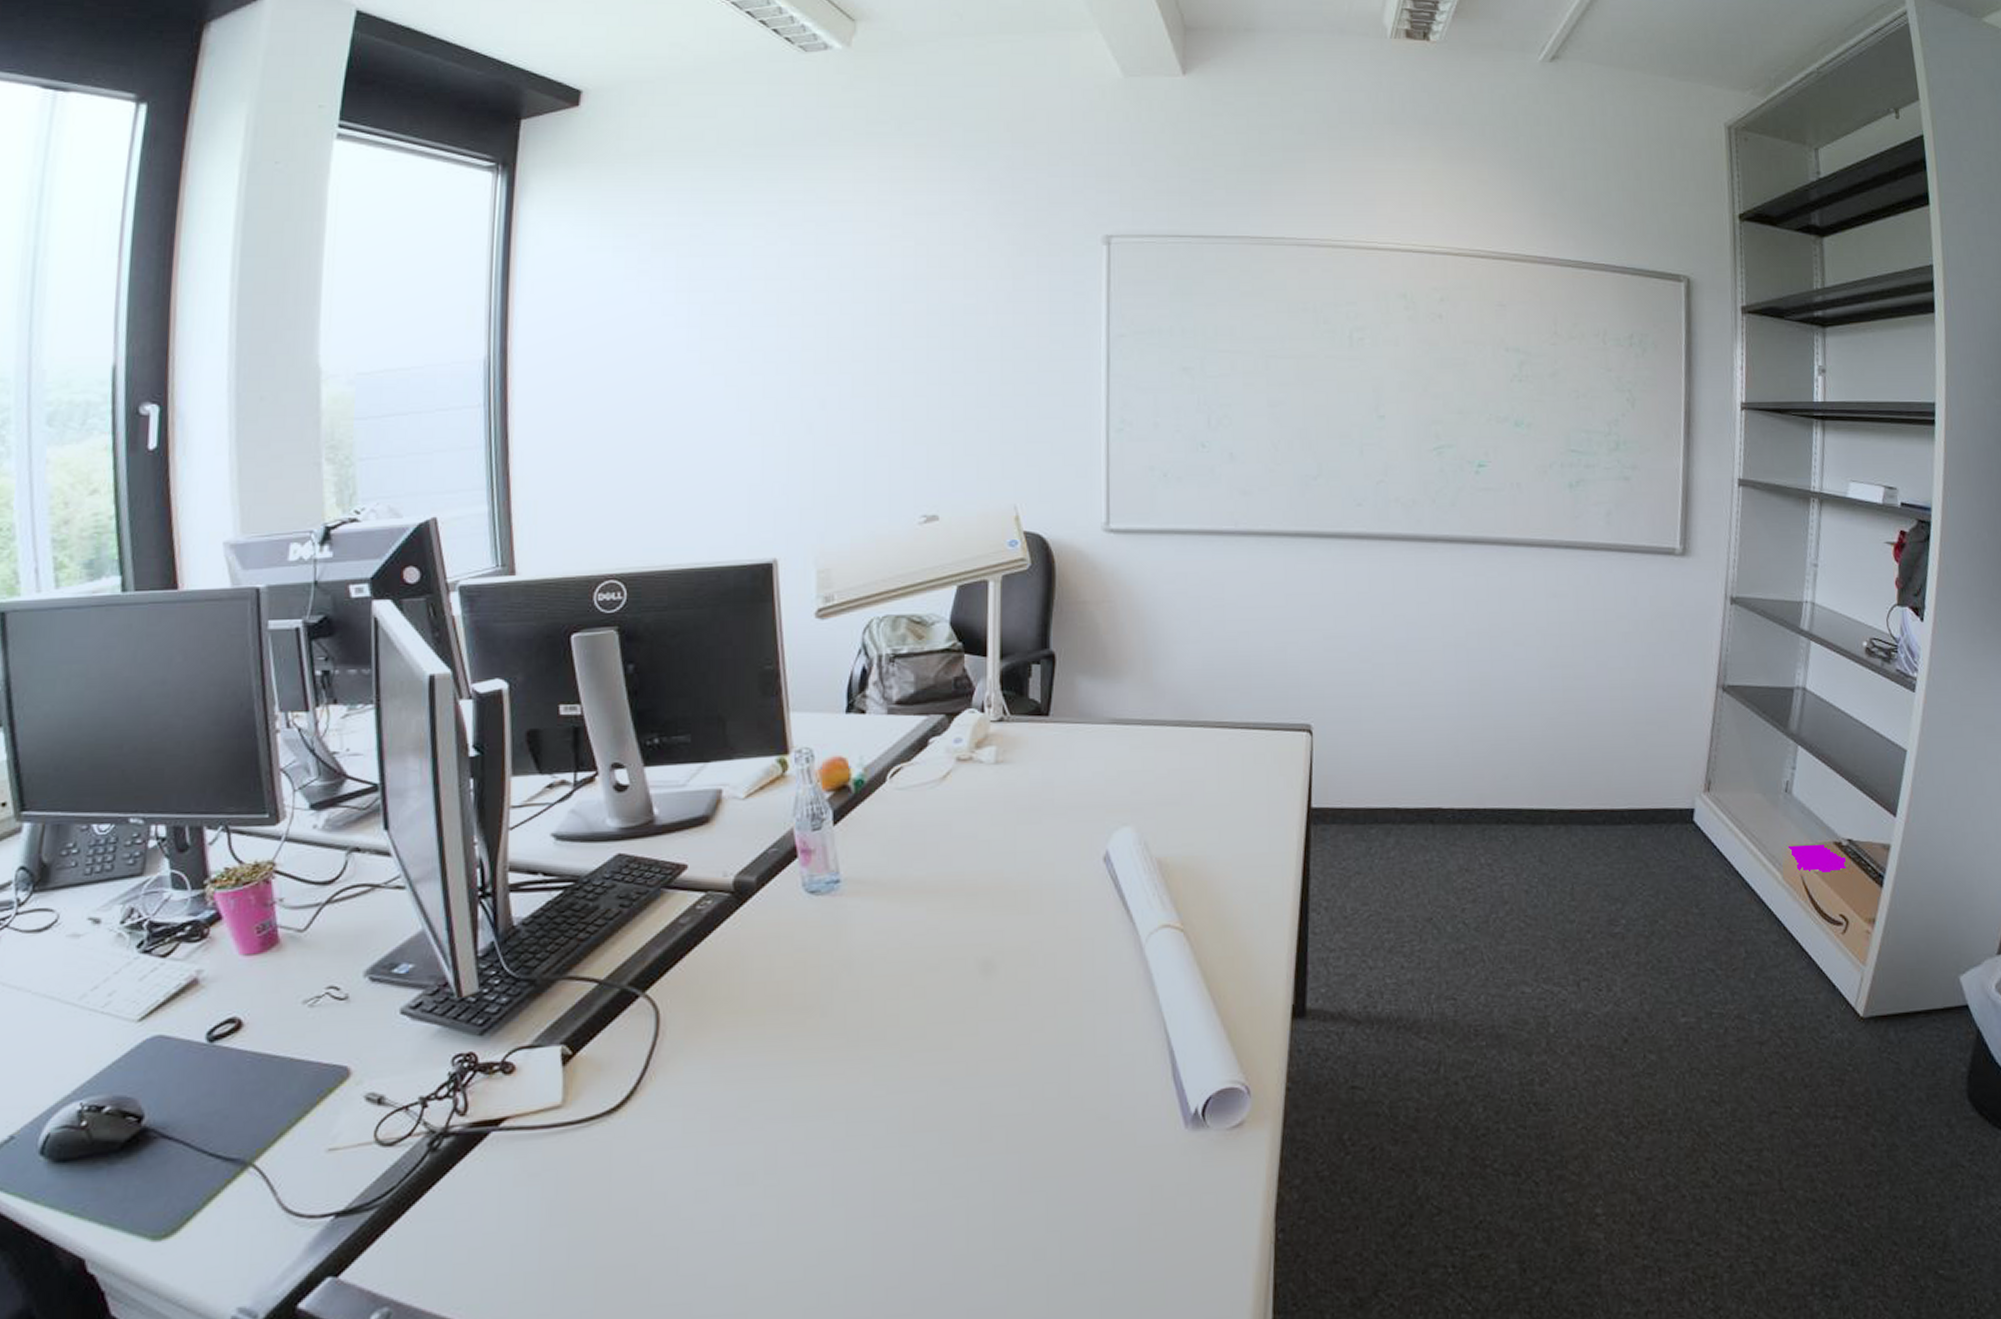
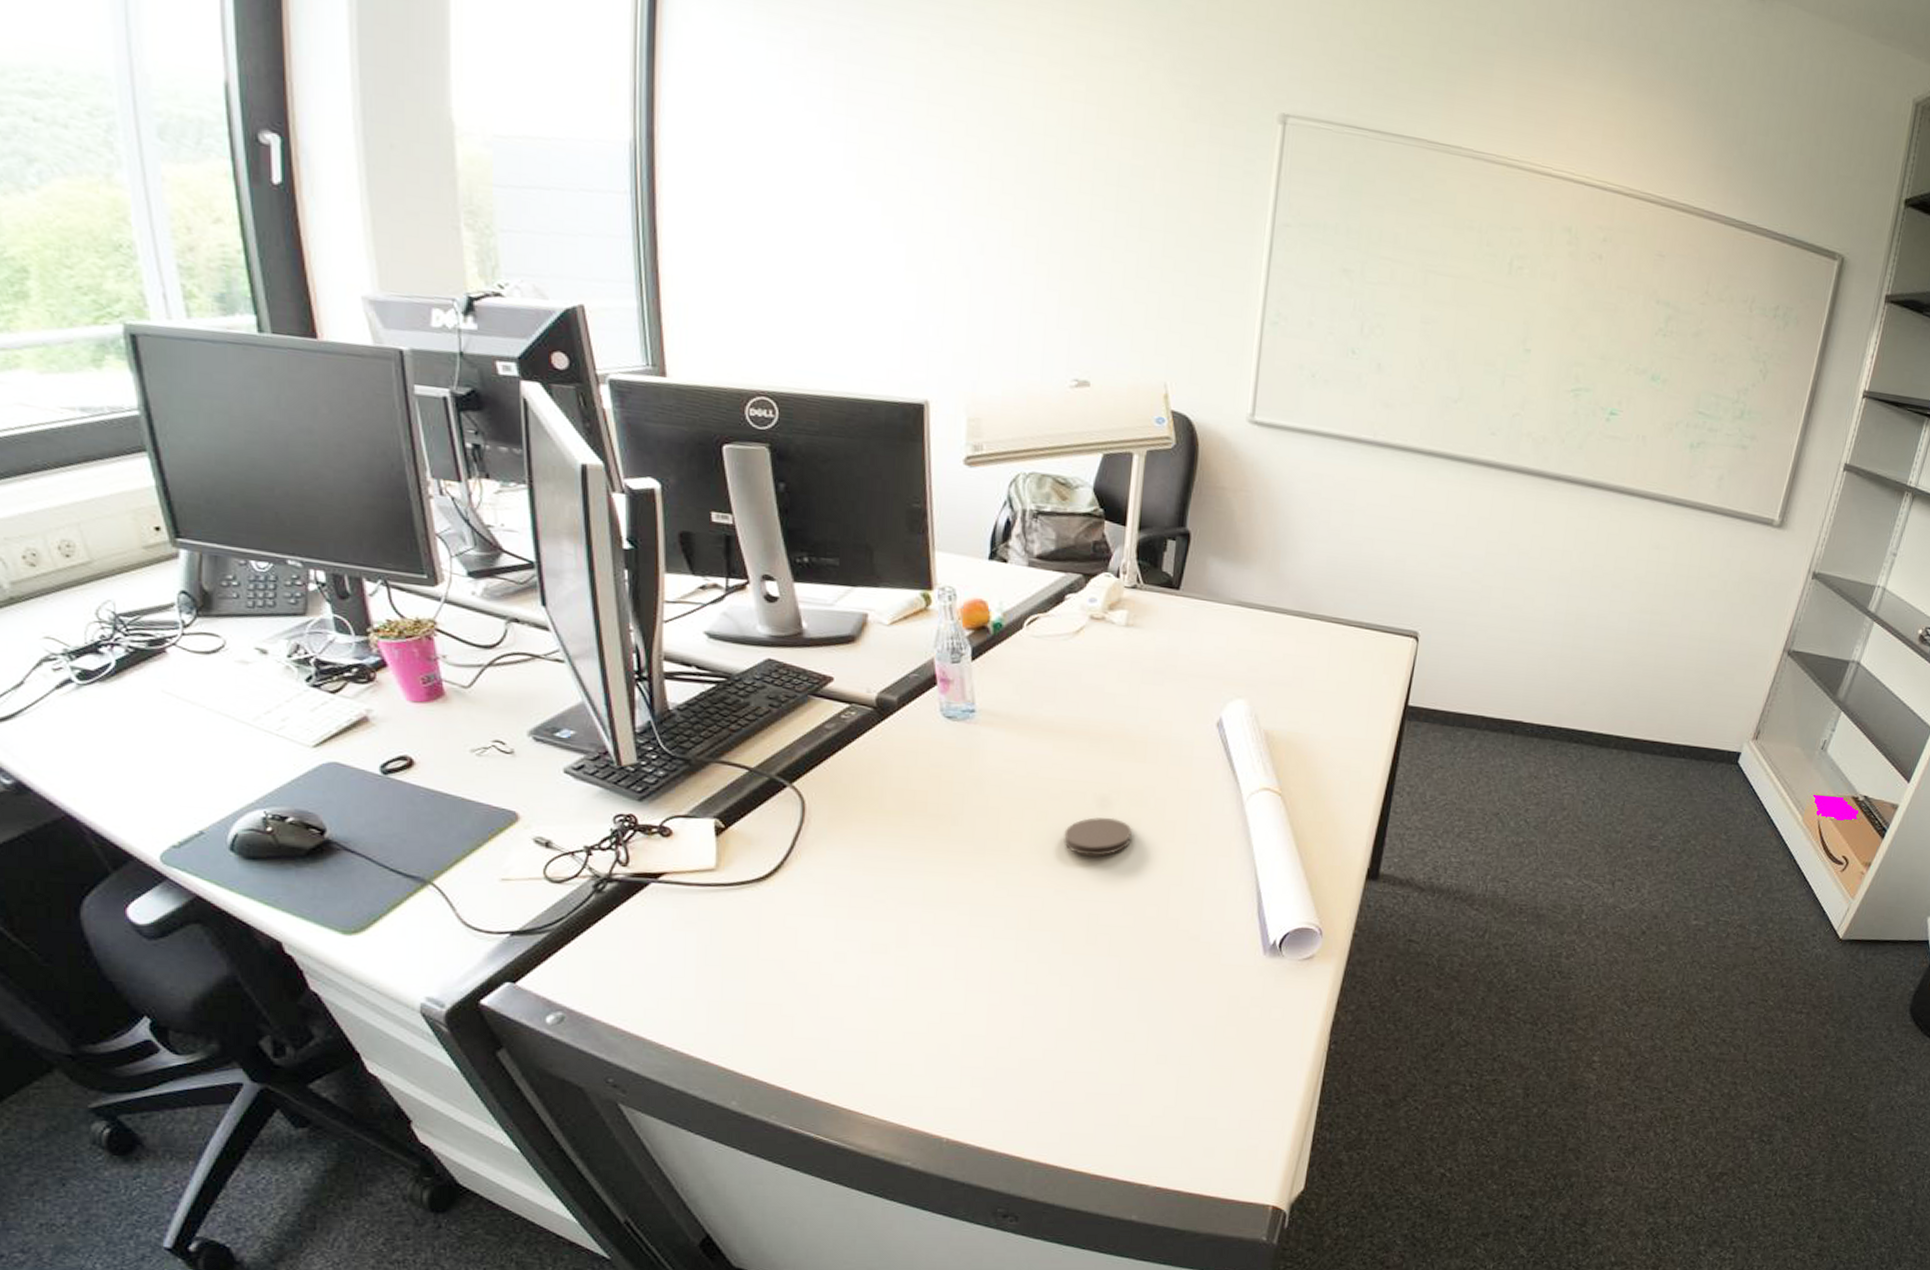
coaster: none [946,983,1021,1033] -> present [1064,817,1132,856]

